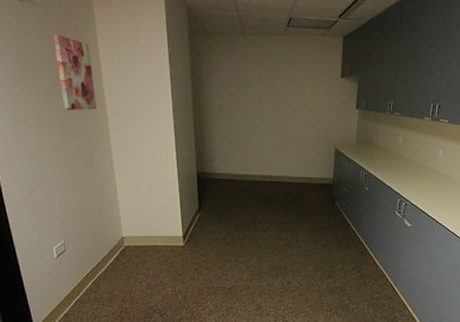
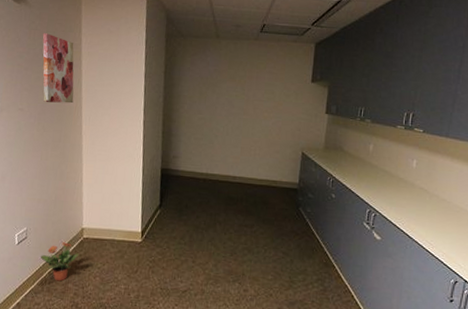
potted plant: none [83,252,122,290] -> present [41,242,79,282]

